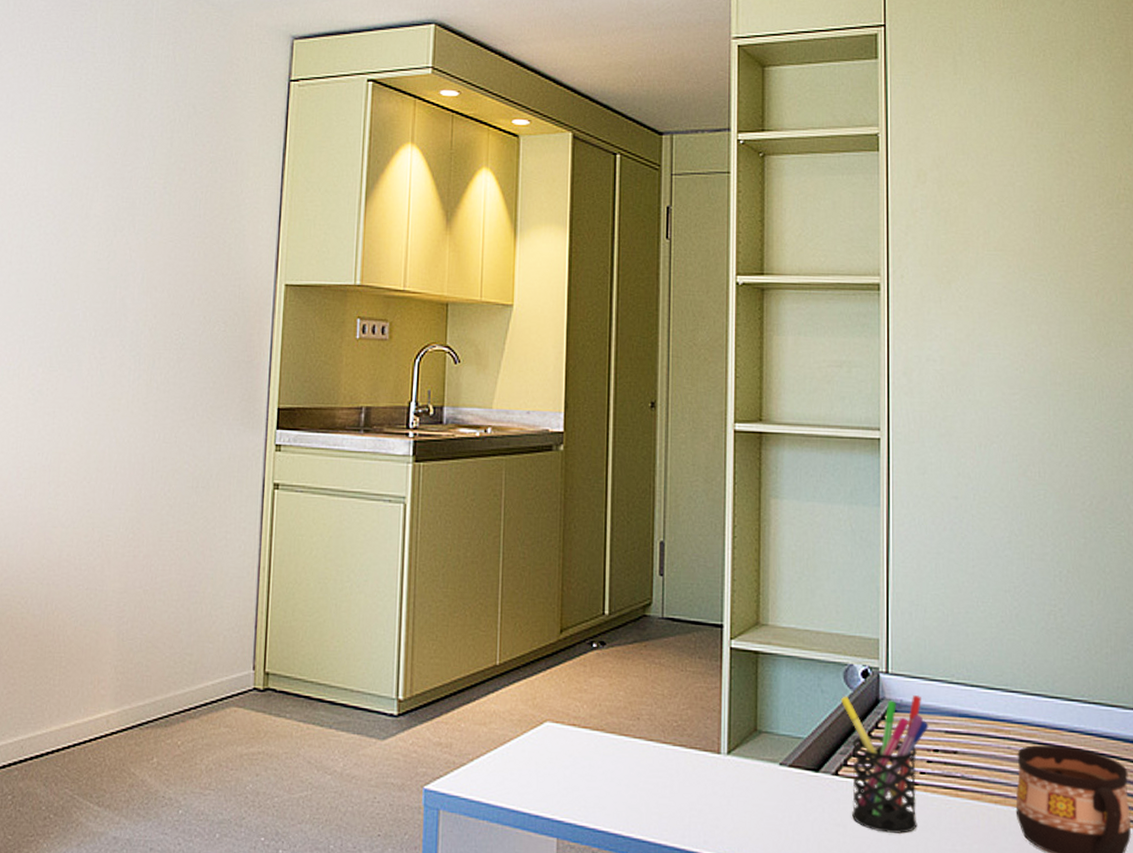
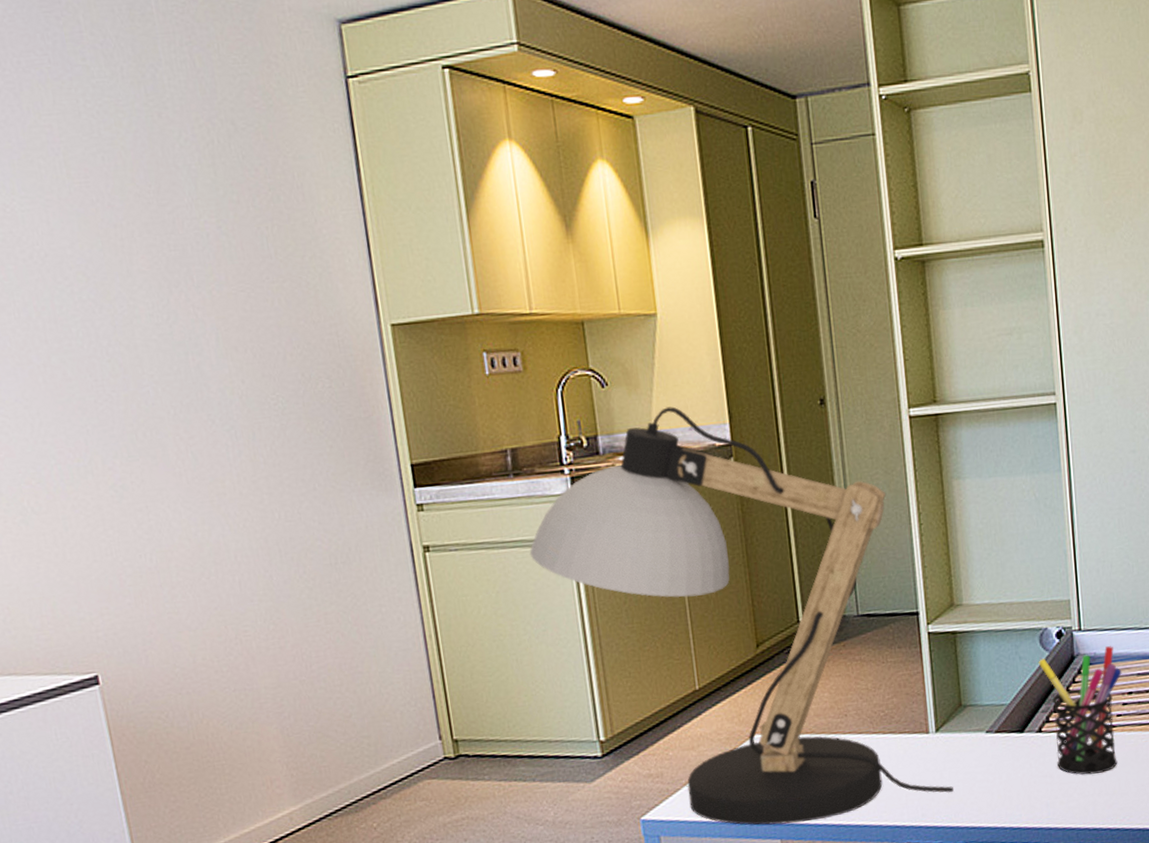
desk lamp: none [365,389,740,825] -> present [529,406,954,825]

